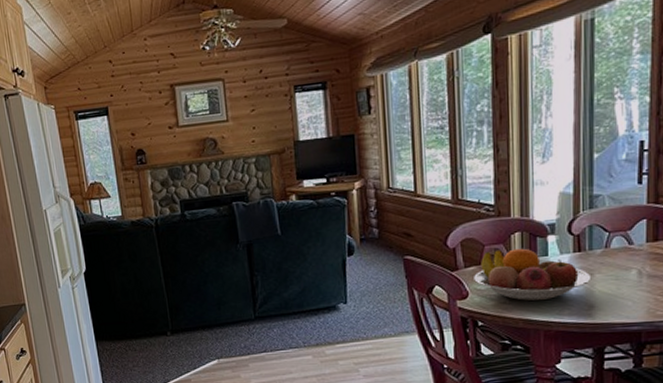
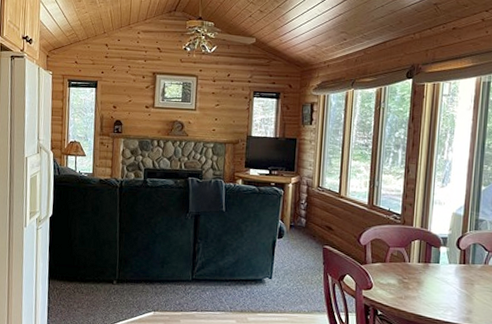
fruit bowl: present [474,248,592,301] -> none [378,252,472,301]

